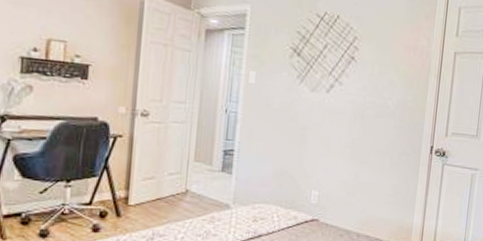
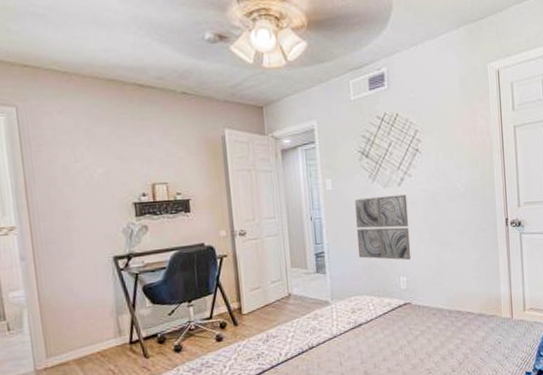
wall art: none [271,97,334,174] -> present [355,194,411,261]

